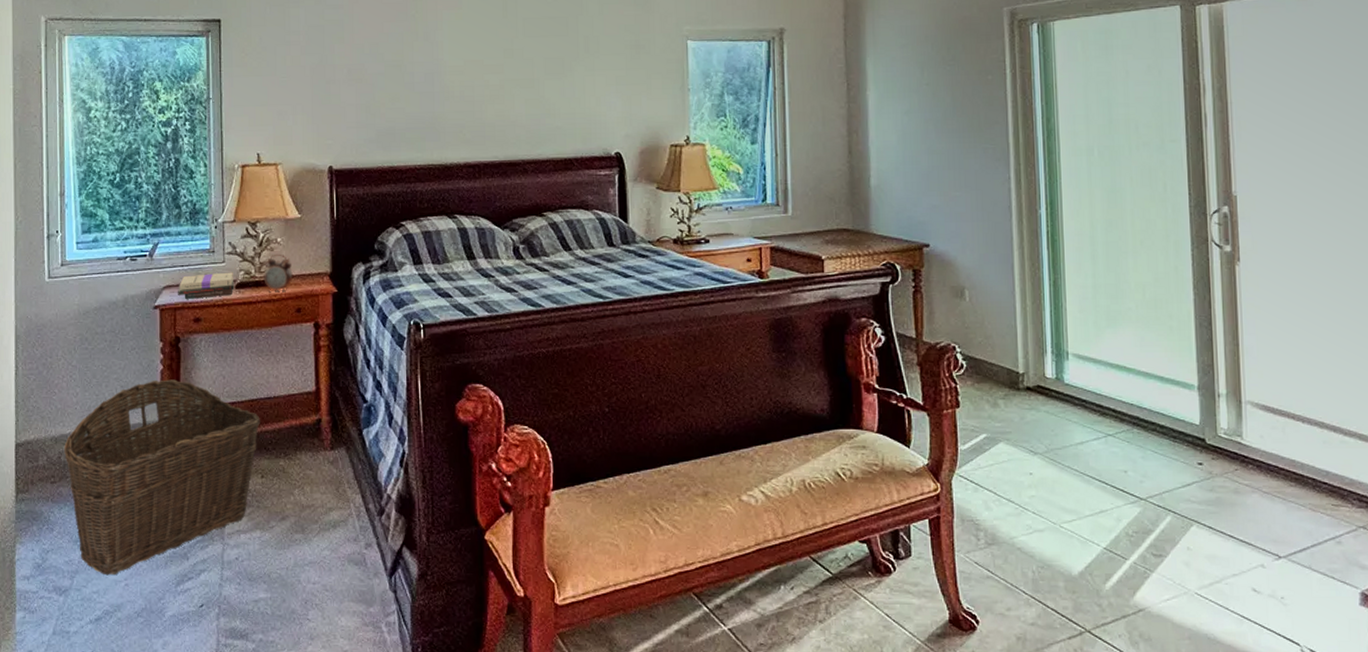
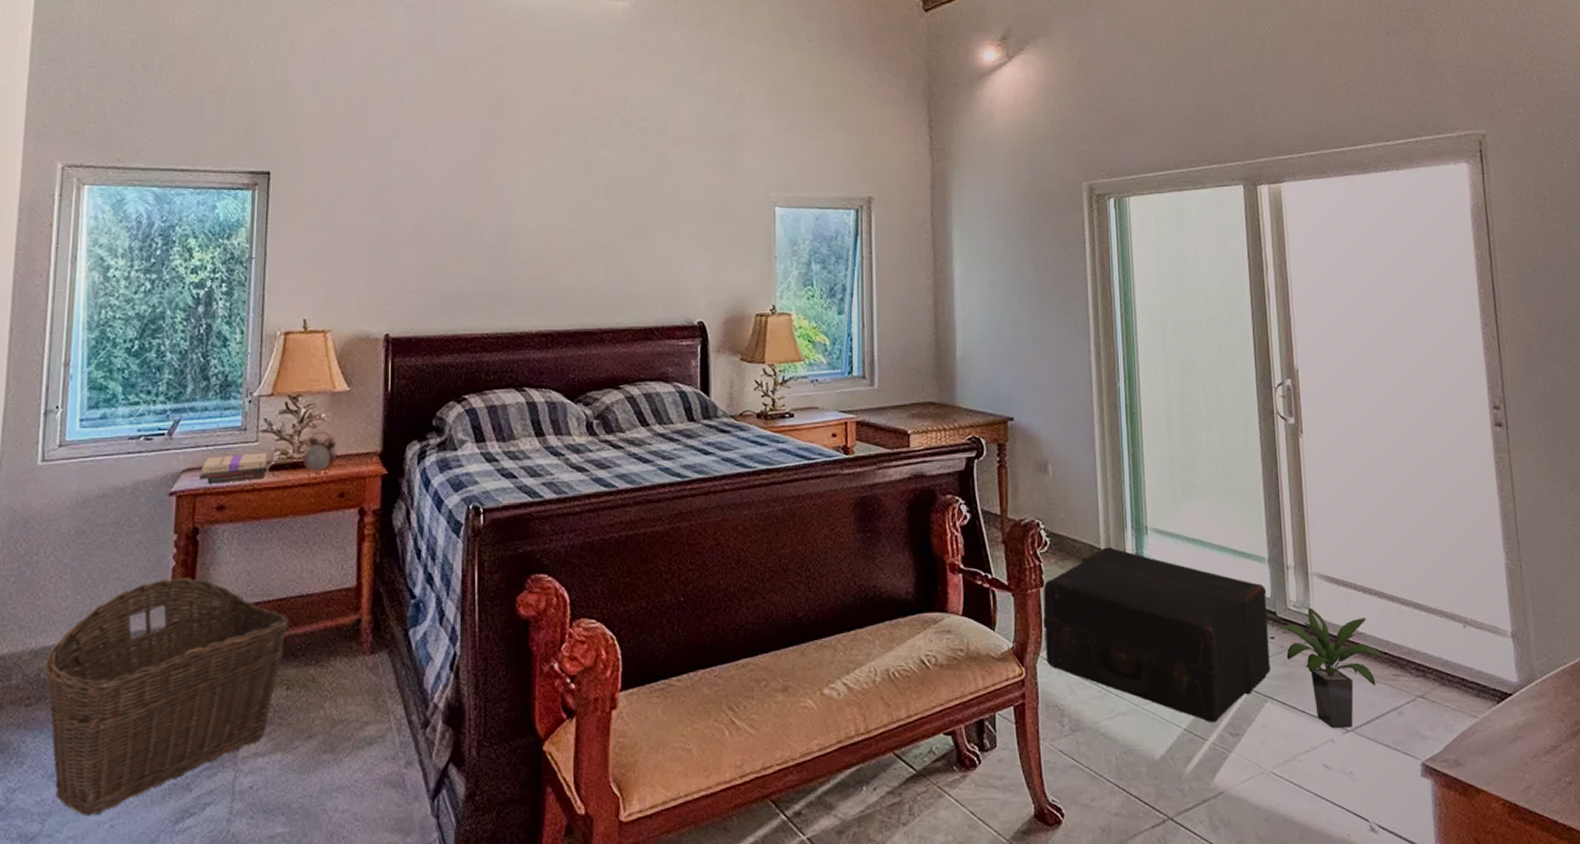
suitcase: none [959,371,1197,542] -> present [1043,547,1270,722]
potted plant: none [1204,435,1325,554] -> present [1276,607,1386,728]

